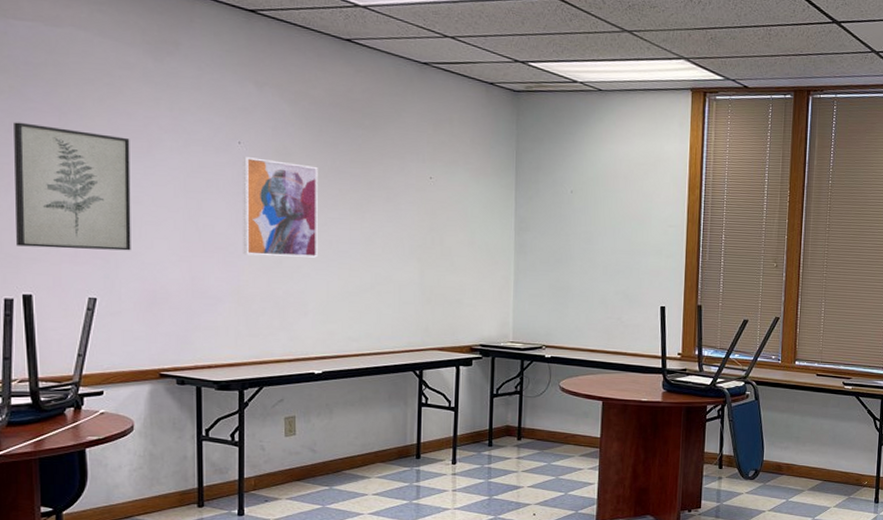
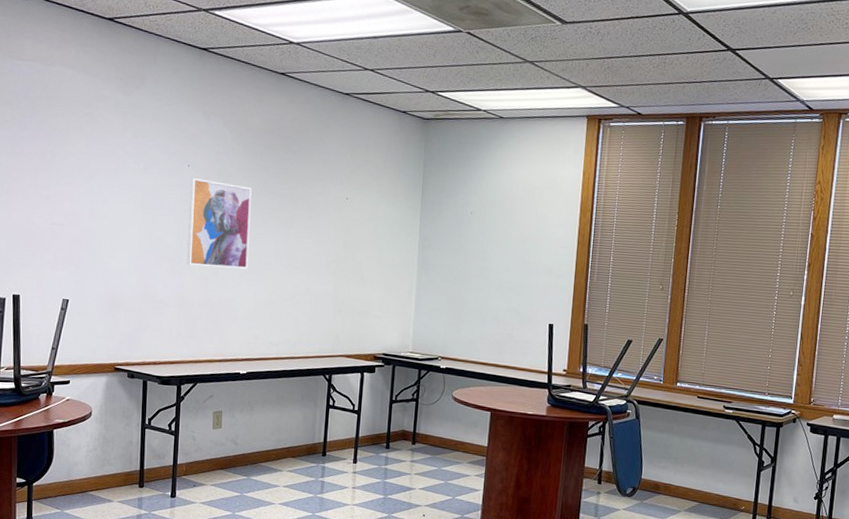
wall art: present [14,122,131,251] -> none [10,147,102,259]

